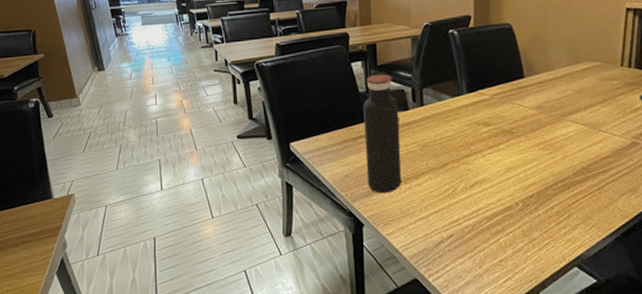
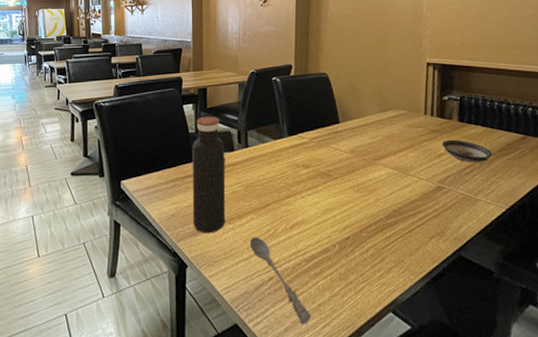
soupspoon: none [427,196,493,279] -> present [249,237,311,325]

